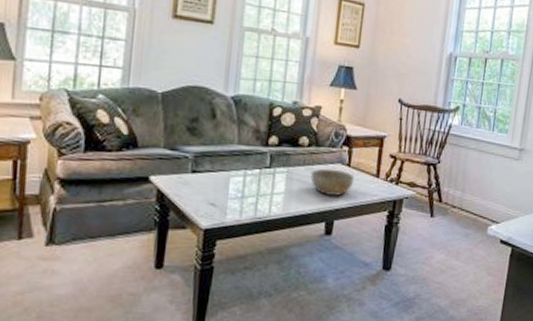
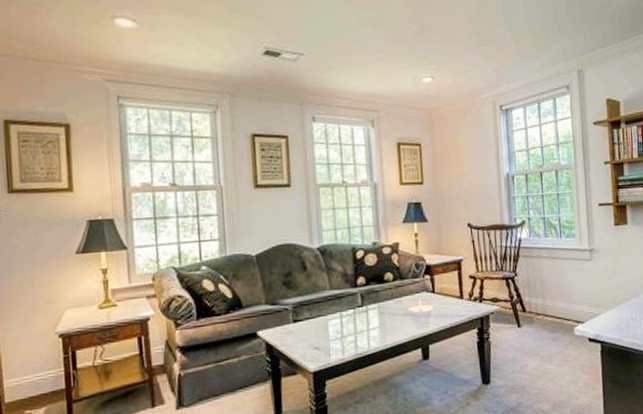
bowl: present [309,168,355,196] -> none [399,297,441,323]

